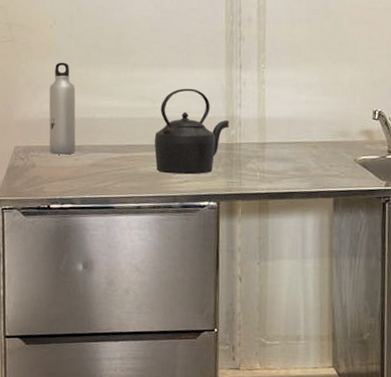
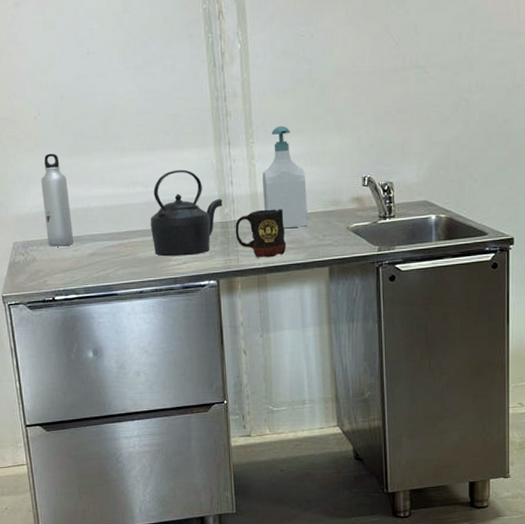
mug: none [240,134,291,184] -> present [235,209,286,258]
soap bottle: none [270,54,316,156] -> present [262,126,309,229]

